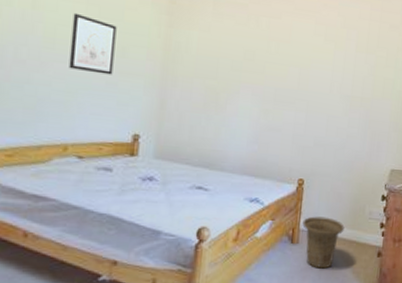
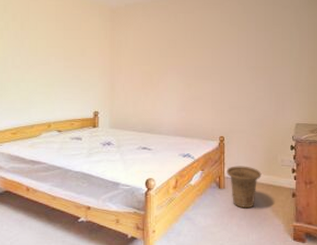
wall art: present [68,12,117,75] -> none [47,28,77,70]

